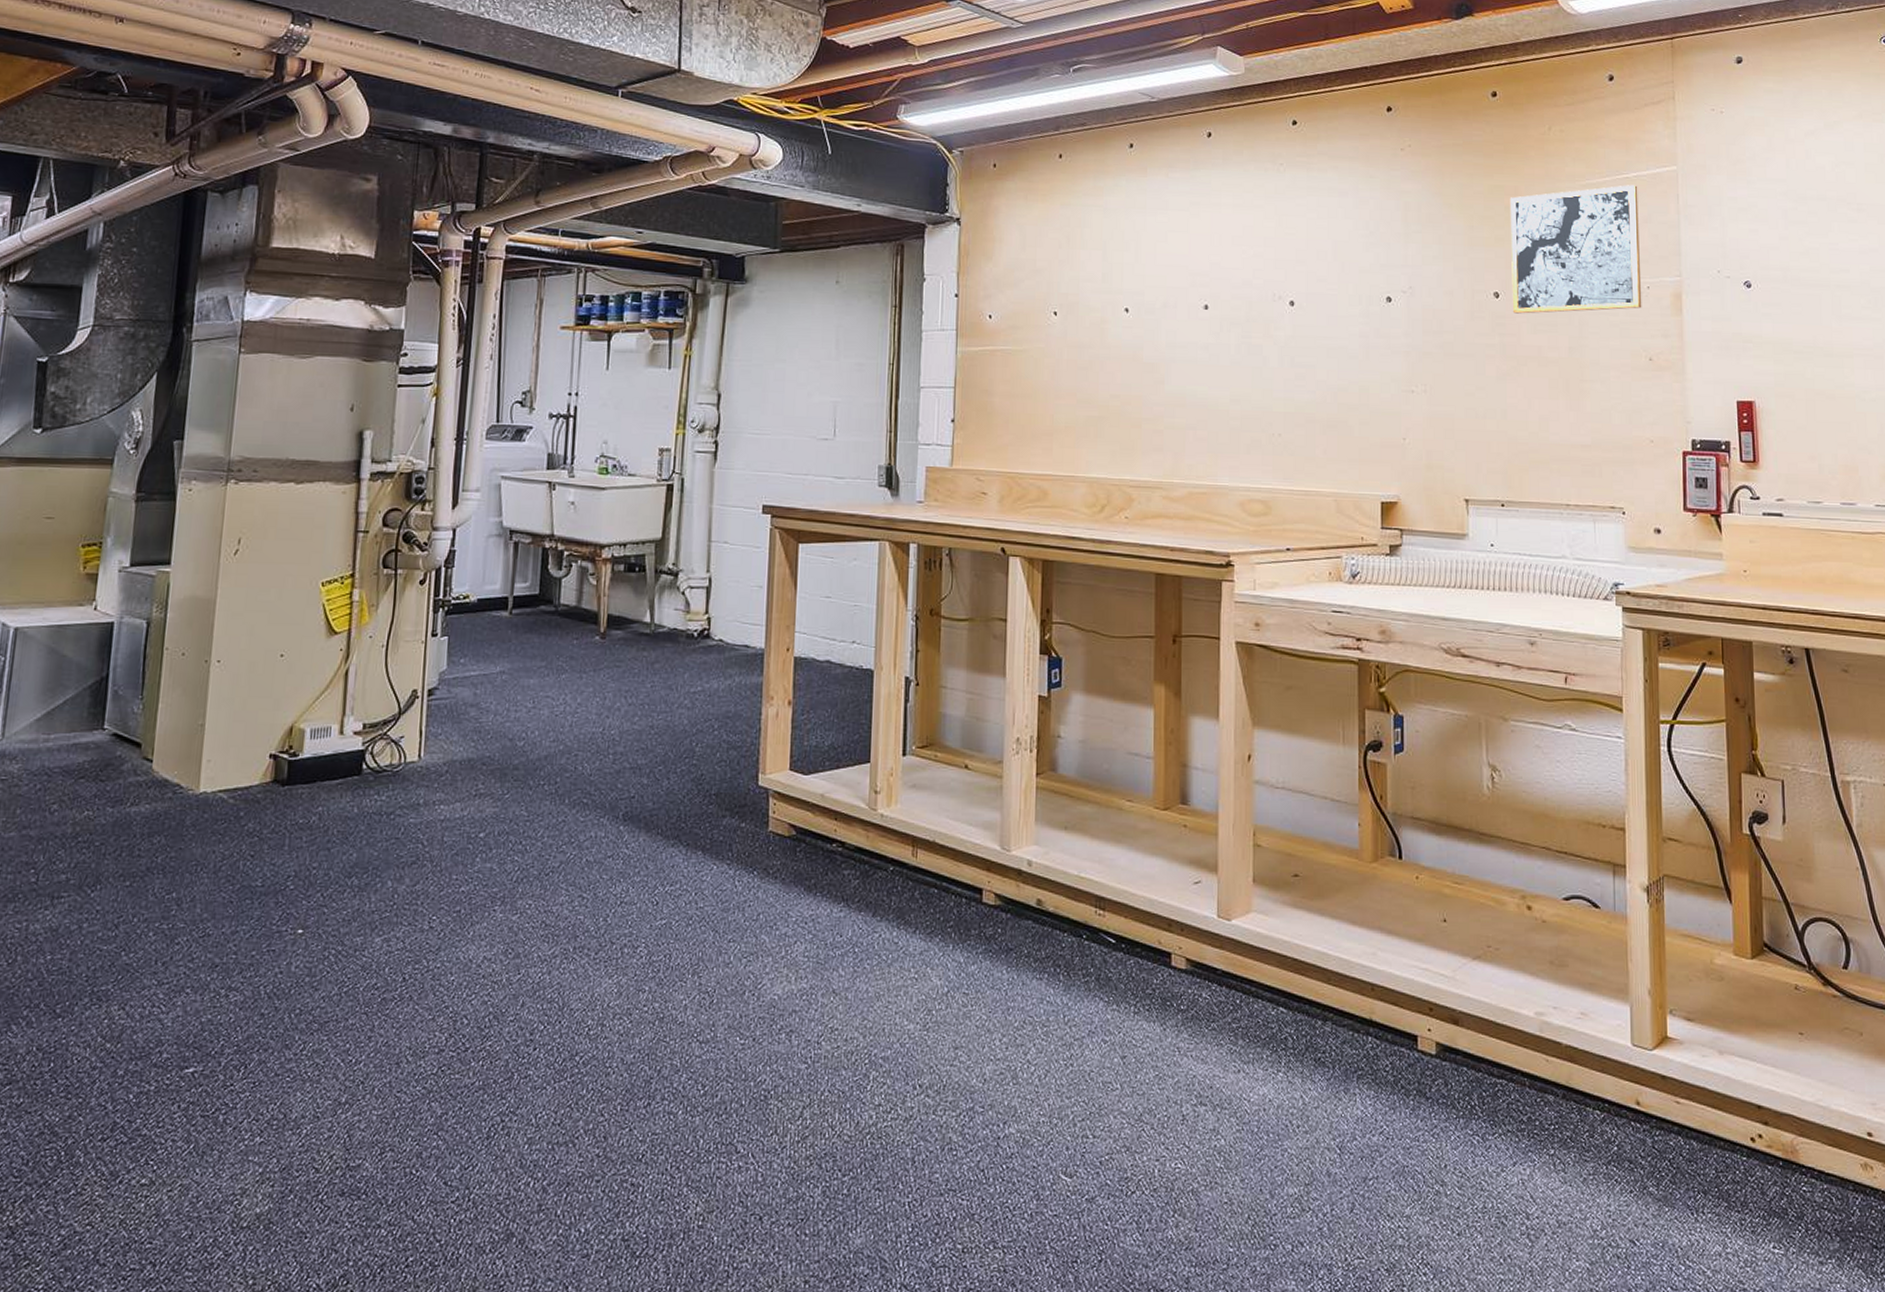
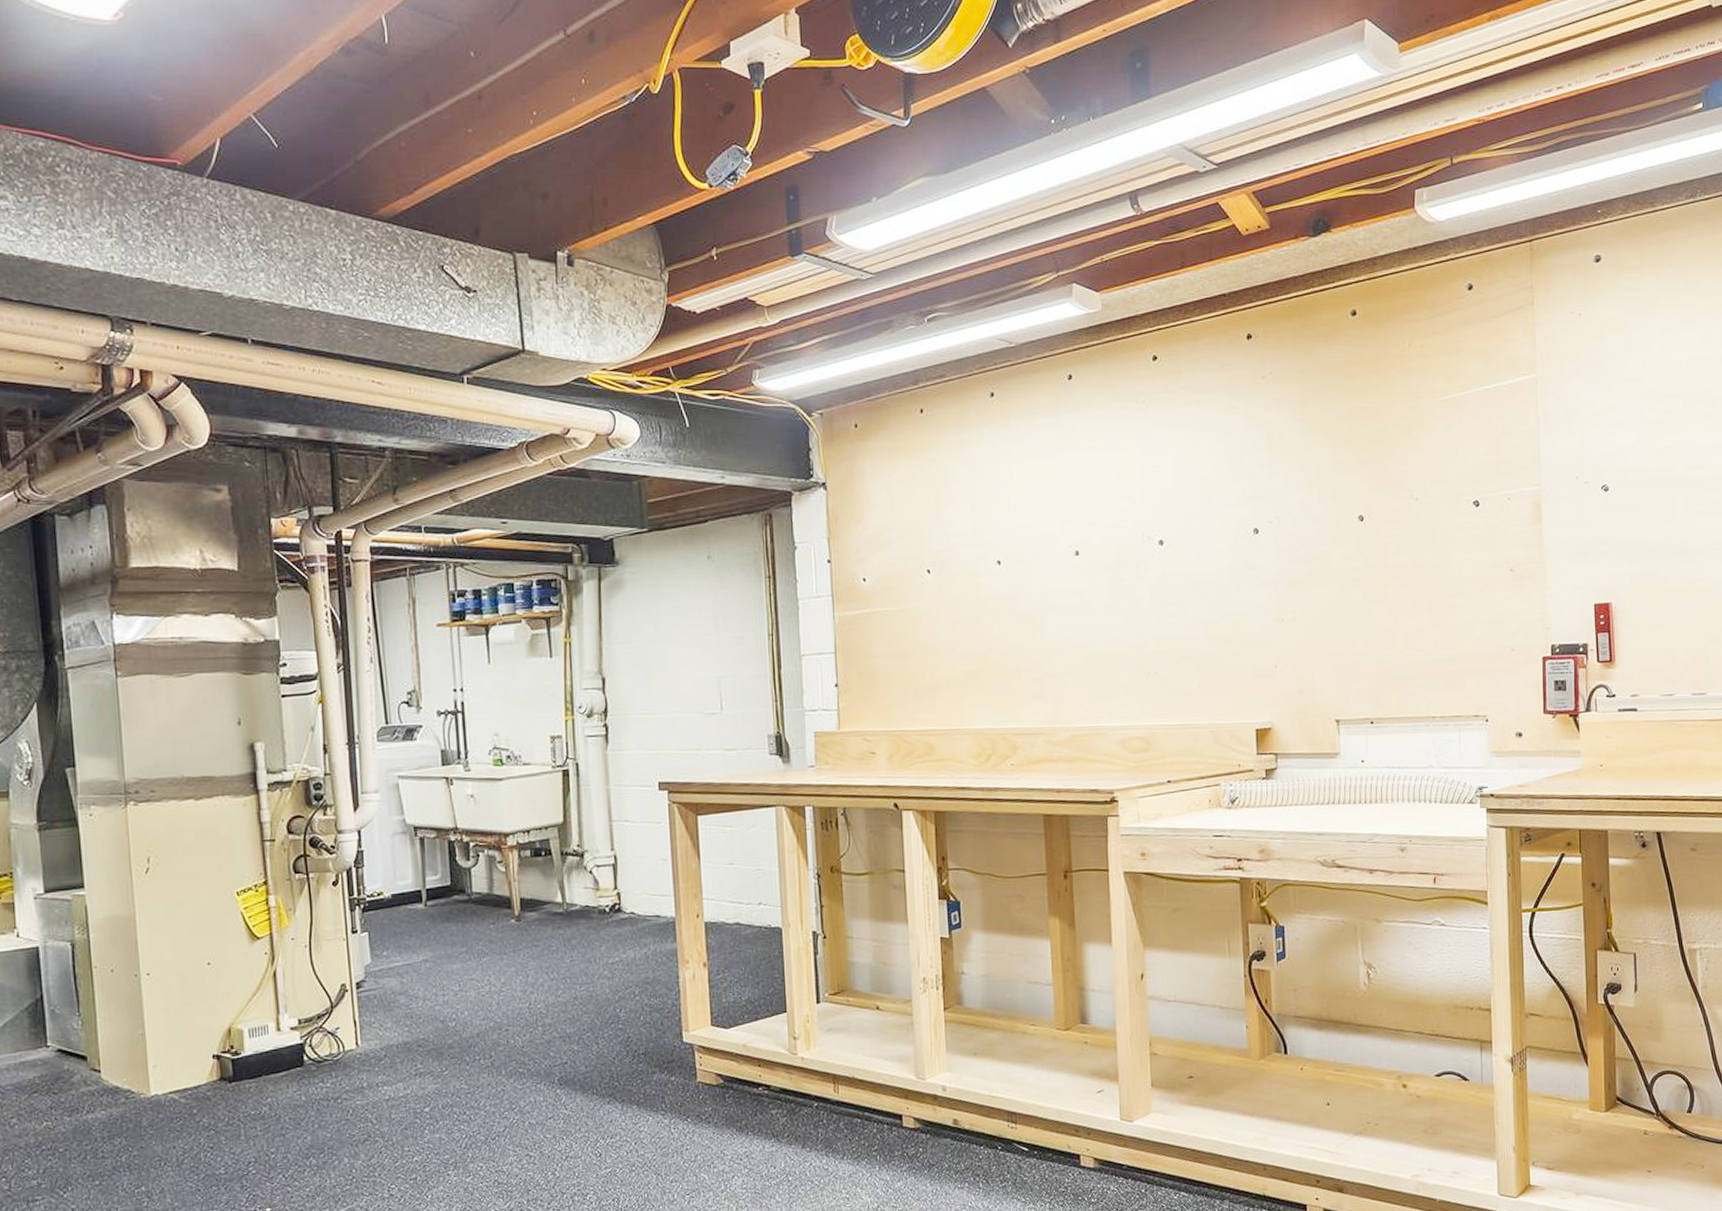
wall art: present [1509,185,1642,314] -> none [1371,396,1503,535]

